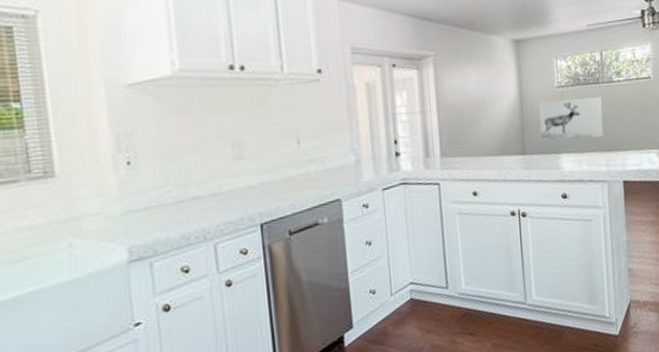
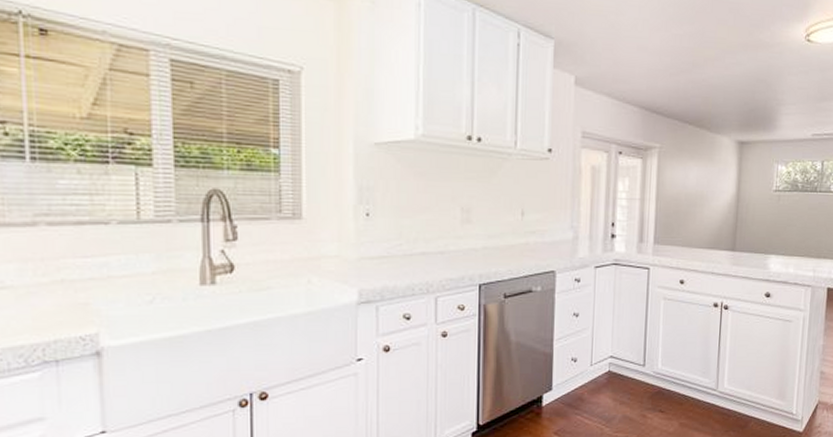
wall art: present [539,97,603,140] -> none [753,203,817,243]

